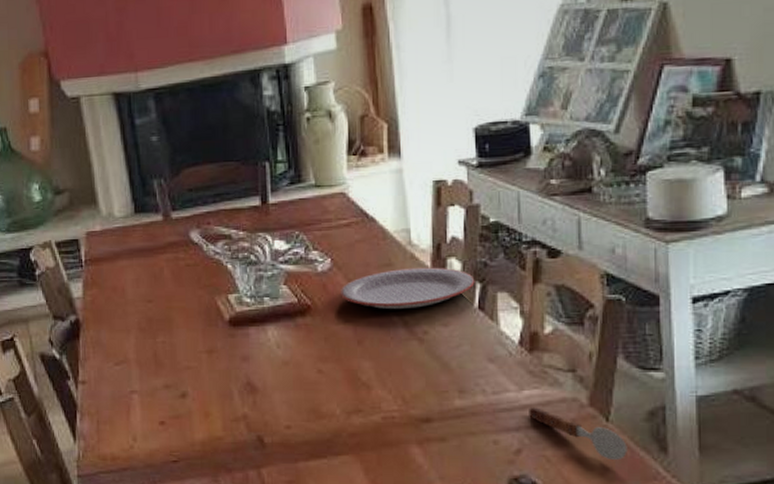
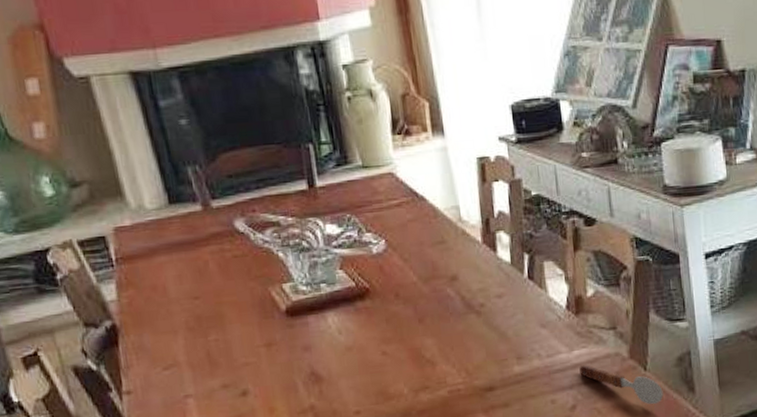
plate: present [341,267,475,309] -> none [397,241,523,286]

